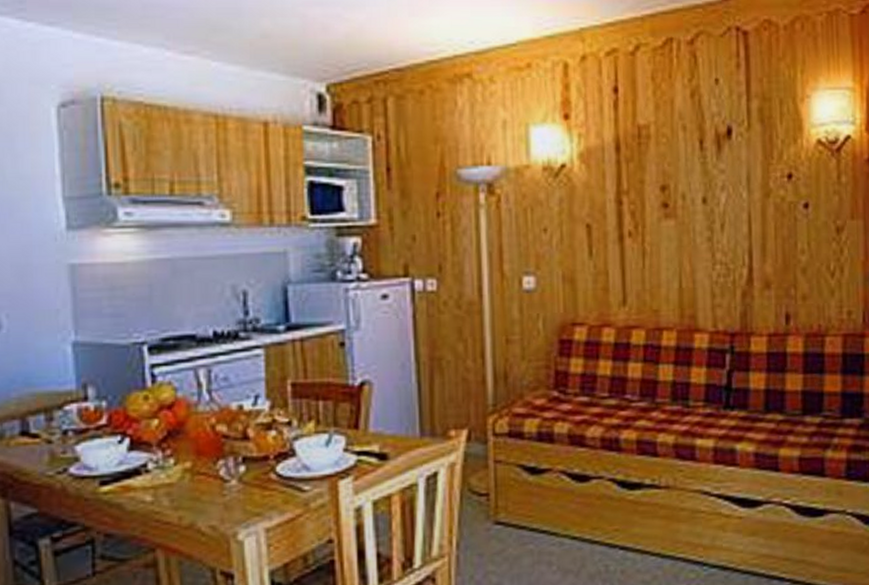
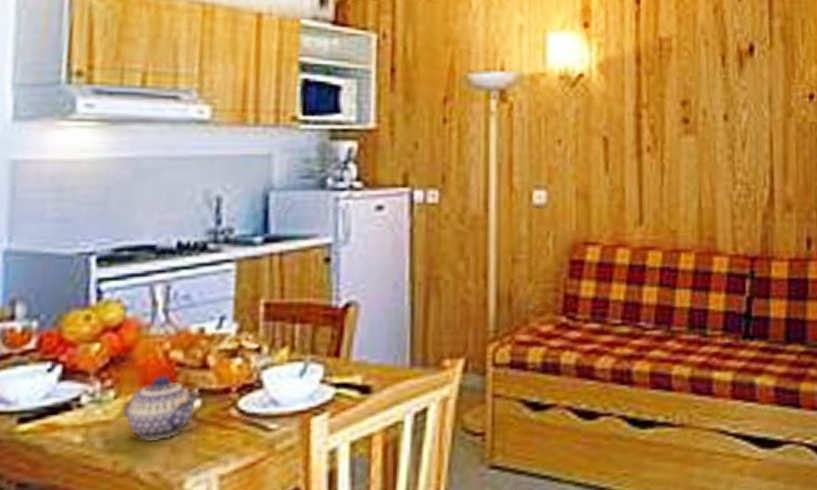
teapot: none [182,445,245,500] -> present [122,375,201,441]

